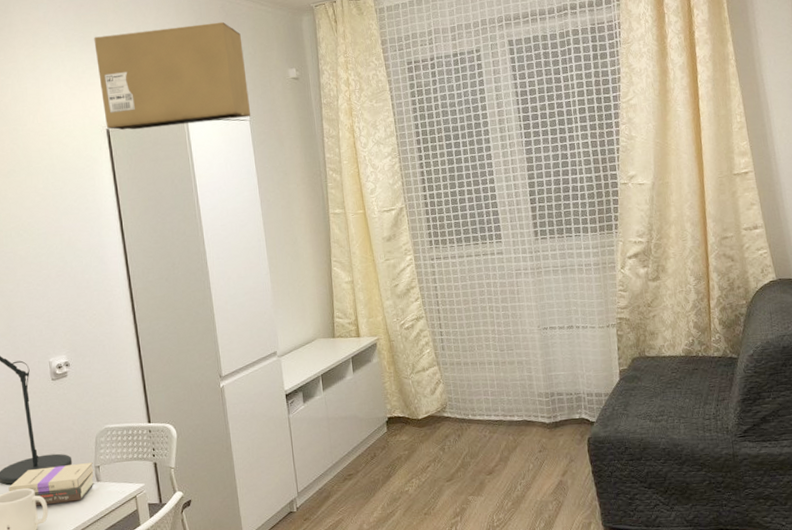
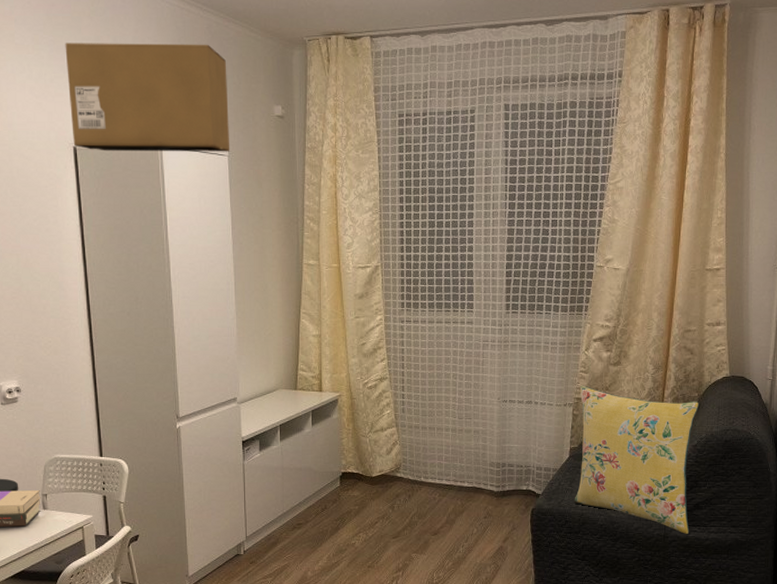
pillow: none [620,304,761,452] -> present [574,385,699,535]

